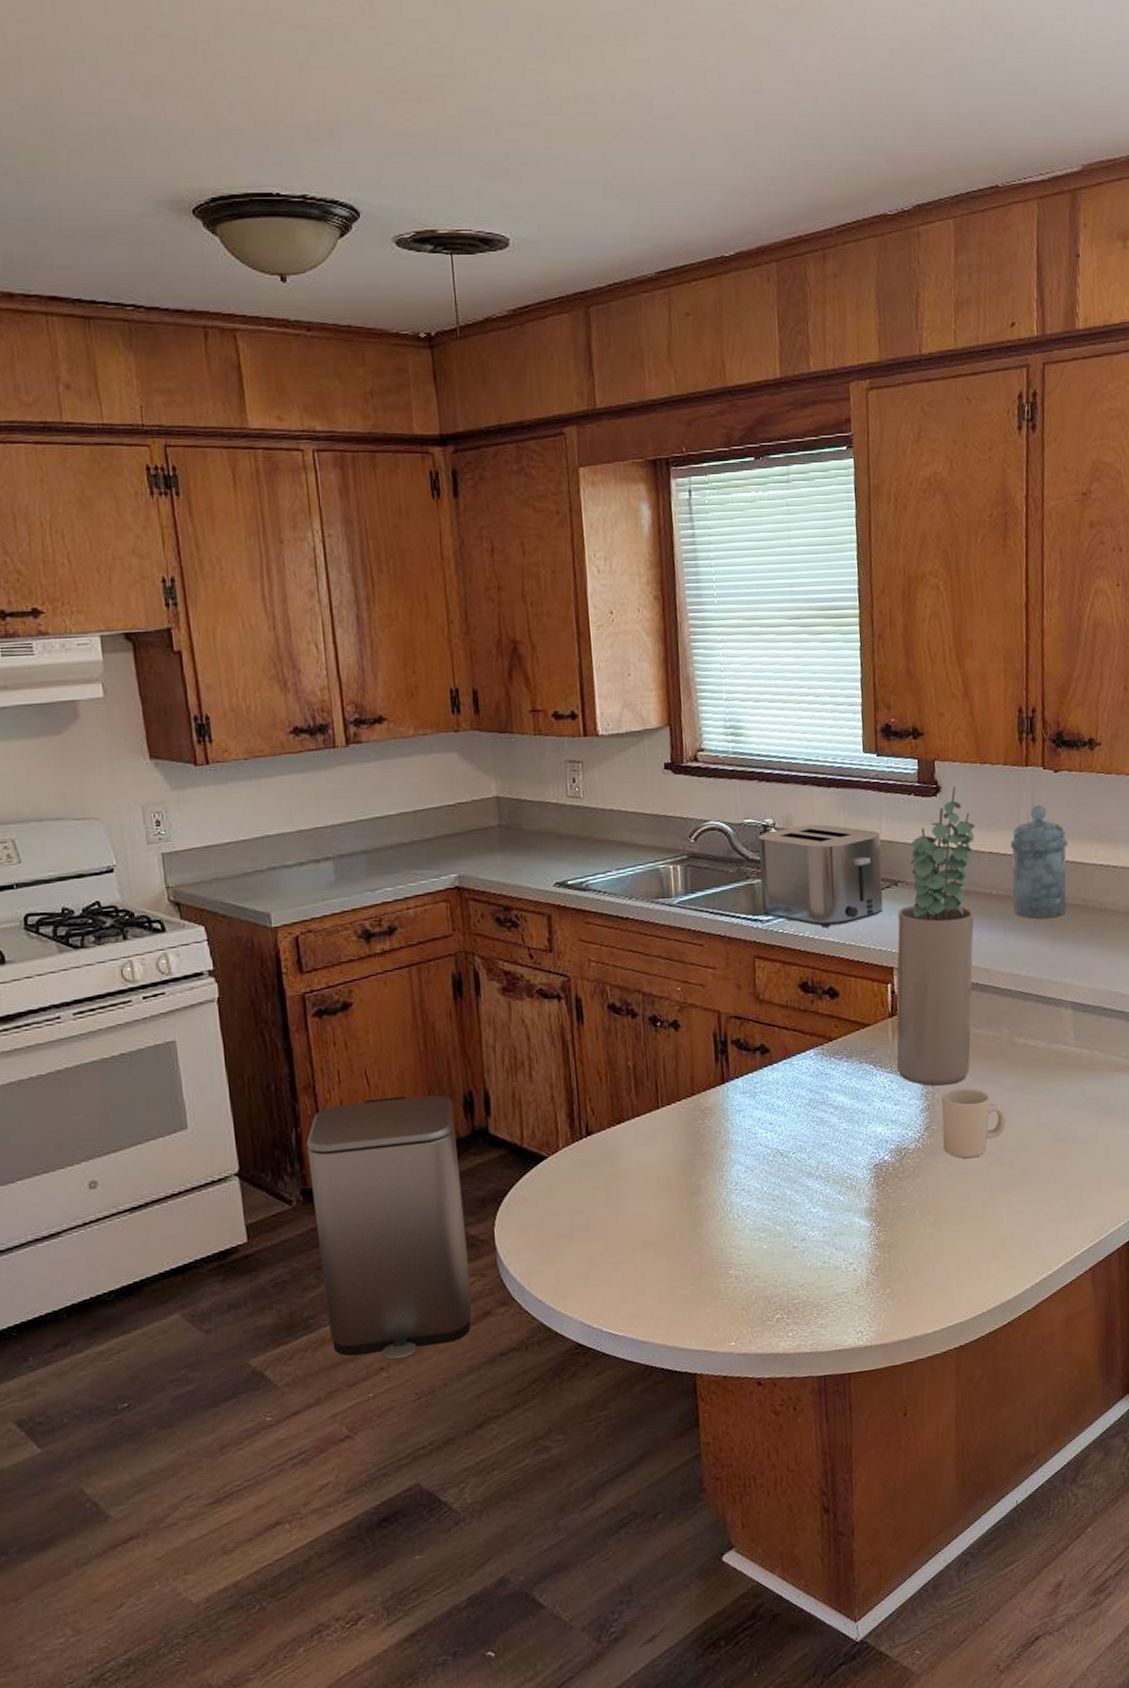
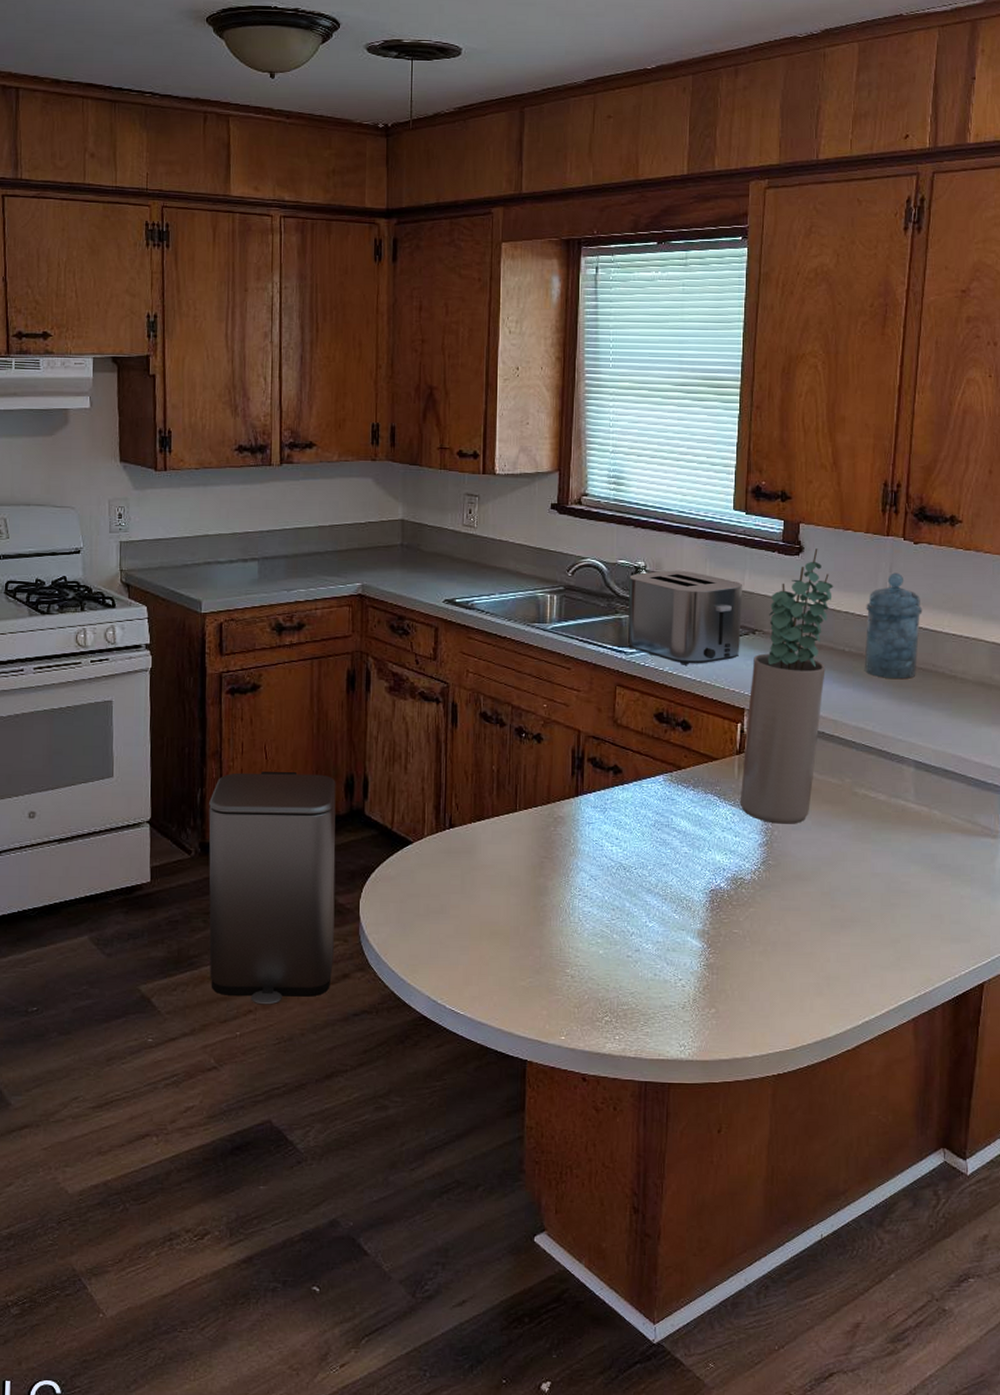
mug: present [941,1087,1006,1159] -> none [778,828,841,896]

